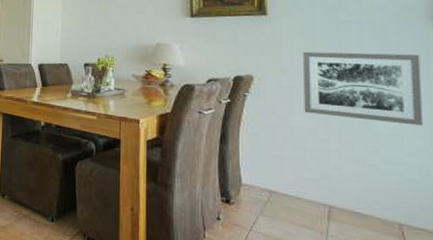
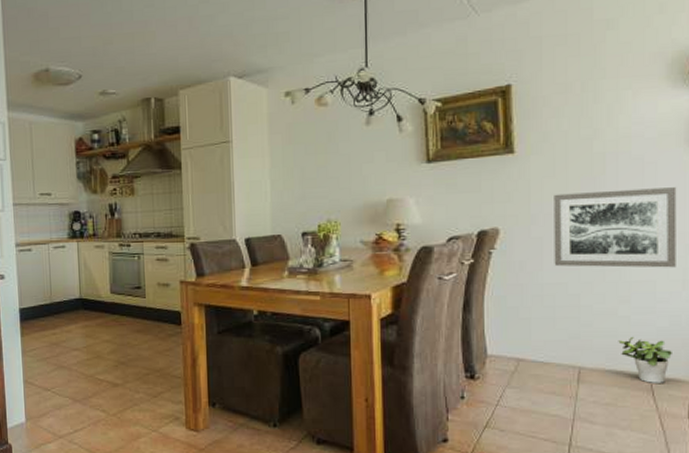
potted plant: none [367,183,422,232] -> present [618,336,672,383]

